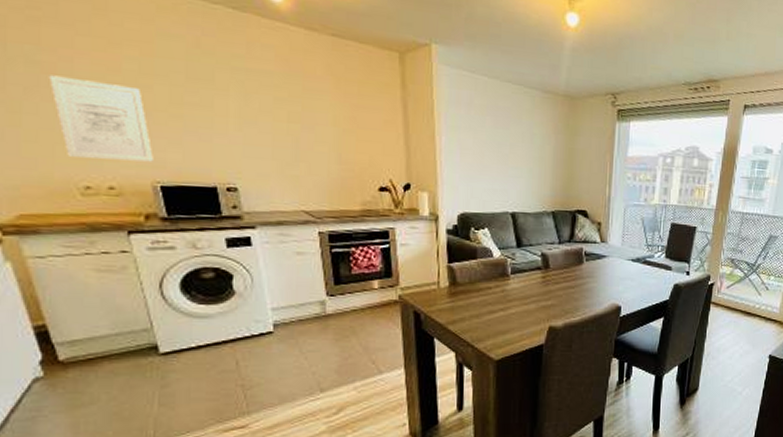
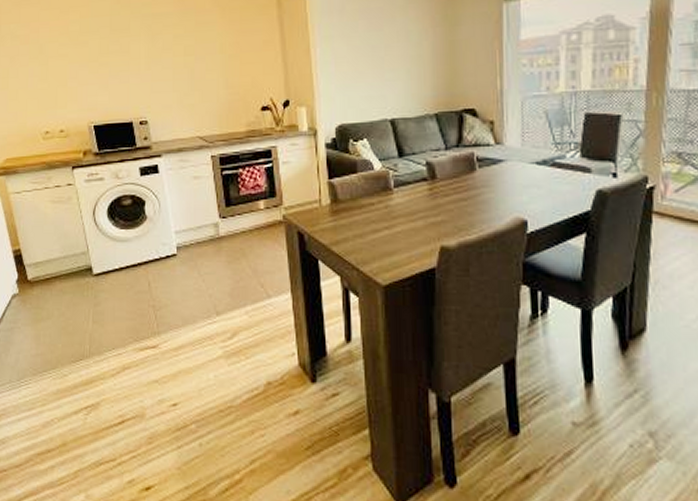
wall art: present [48,75,154,162] -> none [24,44,89,108]

